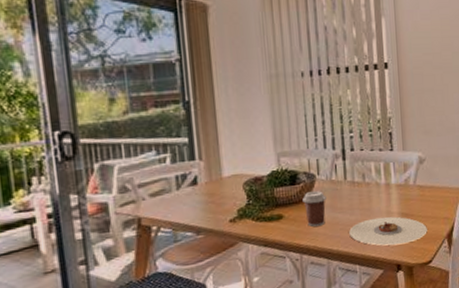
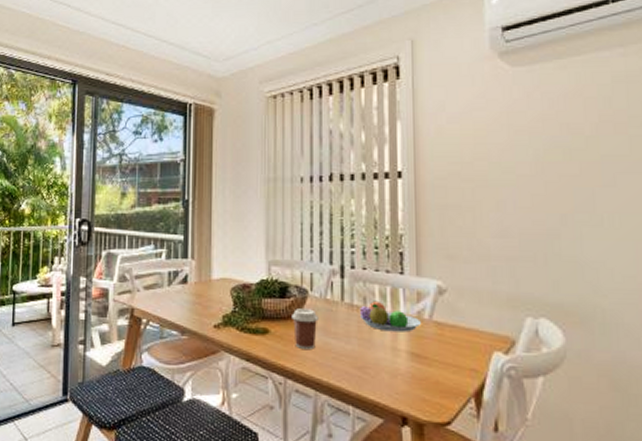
plate: present [349,216,427,246] -> none [343,352,446,393]
fruit bowl: none [359,175,408,200] -> present [359,300,421,332]

